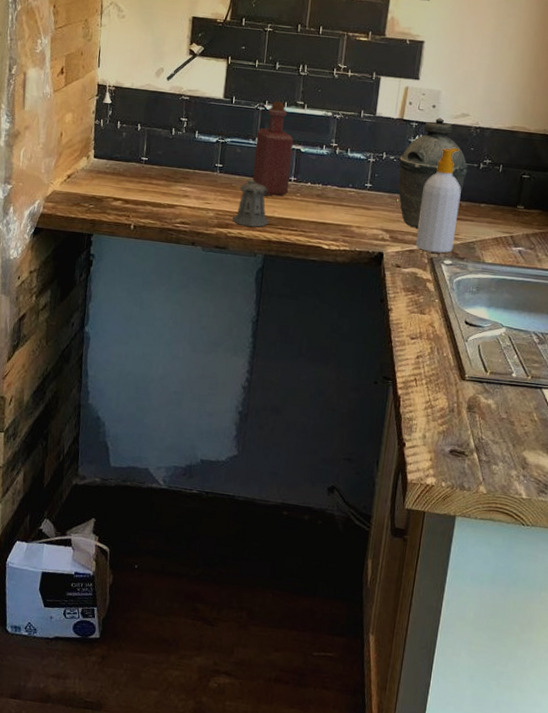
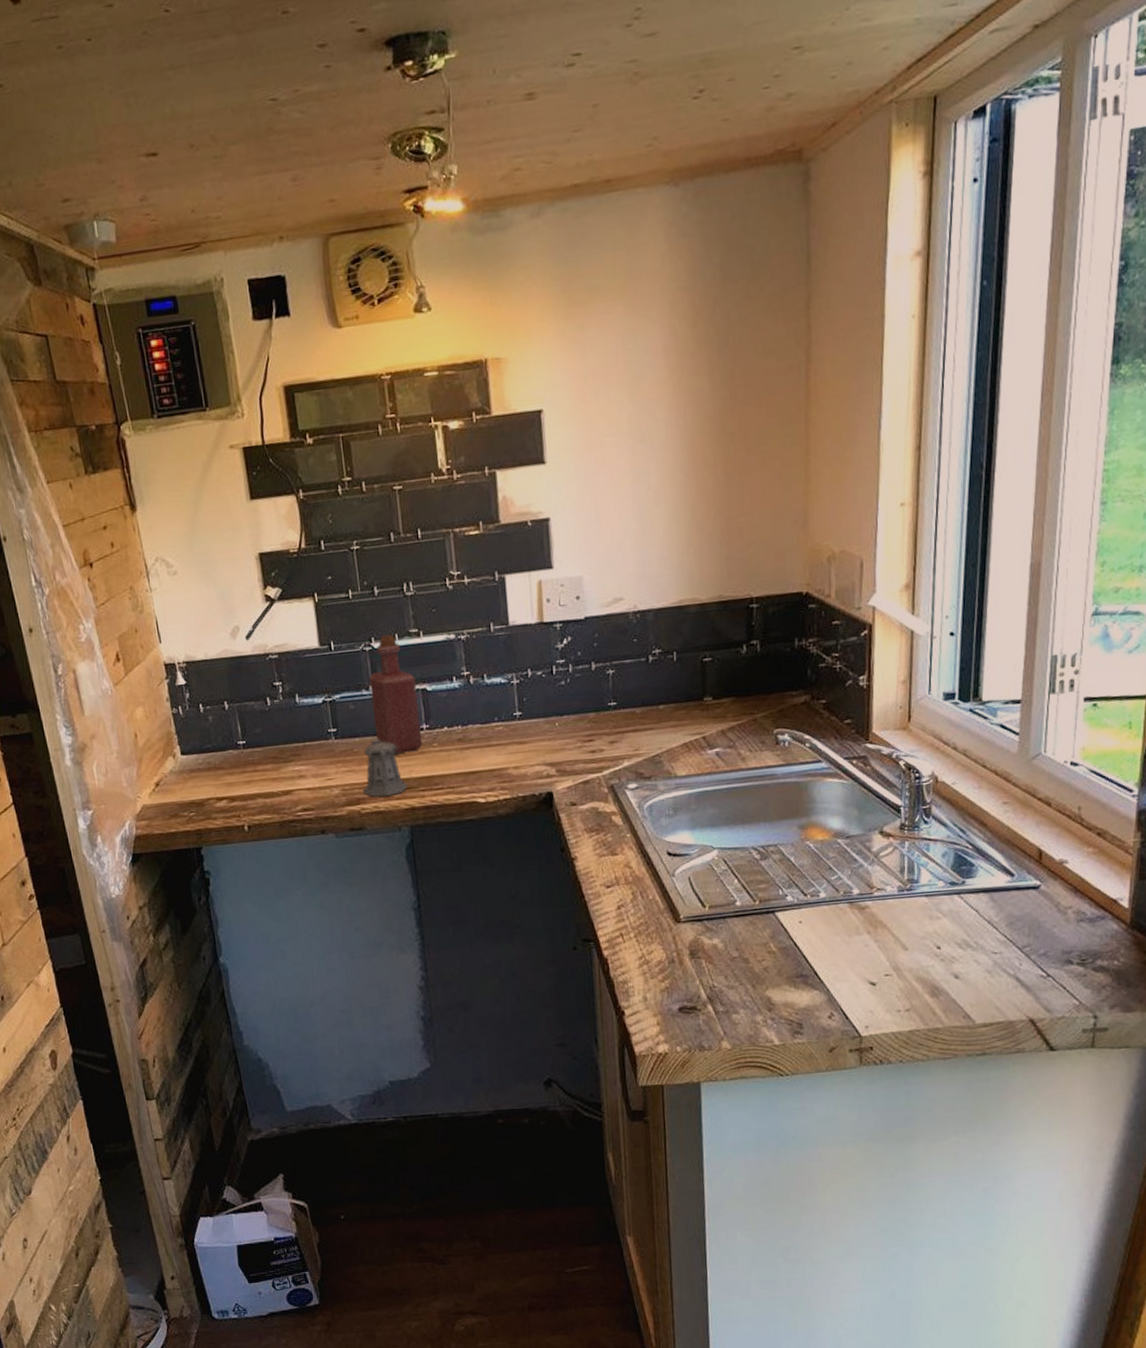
kettle: present [398,118,469,228] -> none [549,610,635,754]
soap bottle: present [415,147,461,254] -> none [585,643,636,779]

